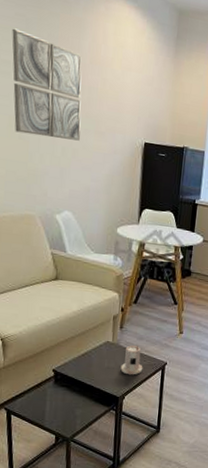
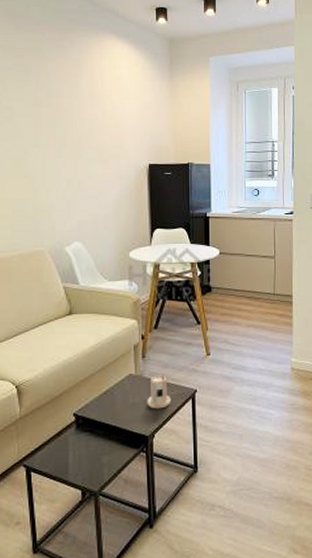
wall art: present [12,28,82,141] -> none [12,77,85,172]

